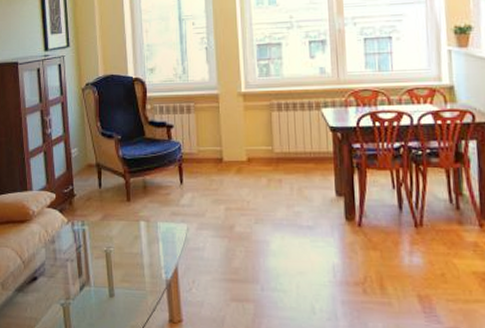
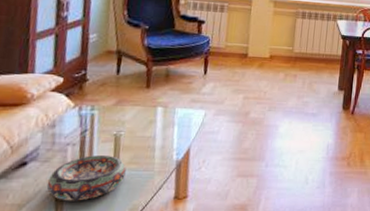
decorative bowl: none [55,272,120,319] -> present [46,155,126,201]

